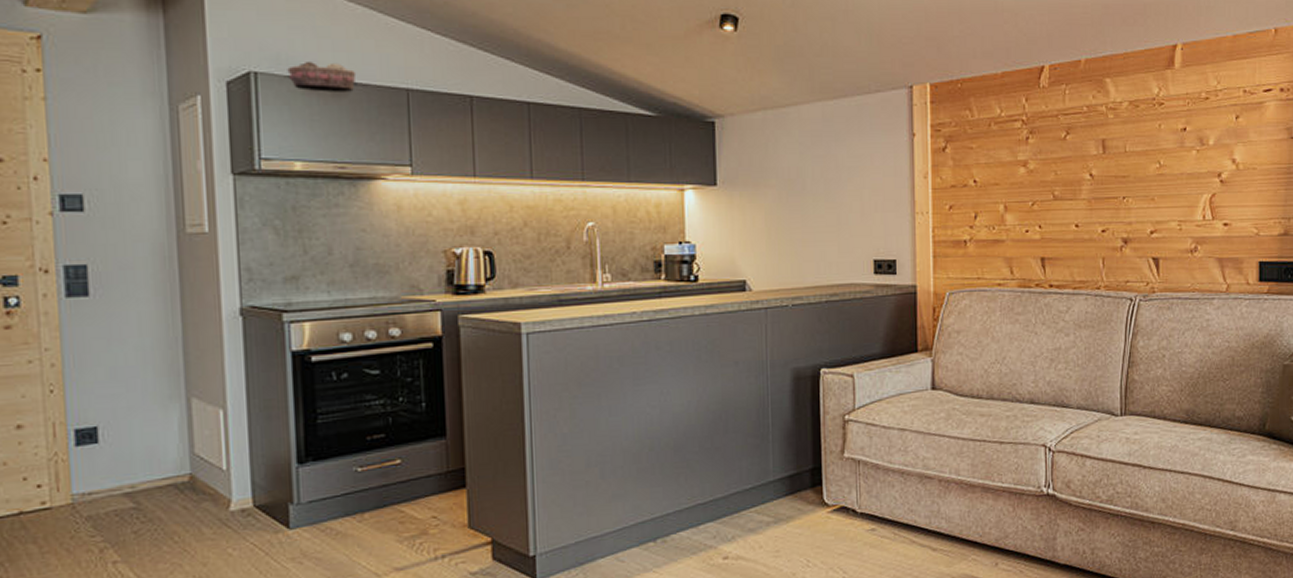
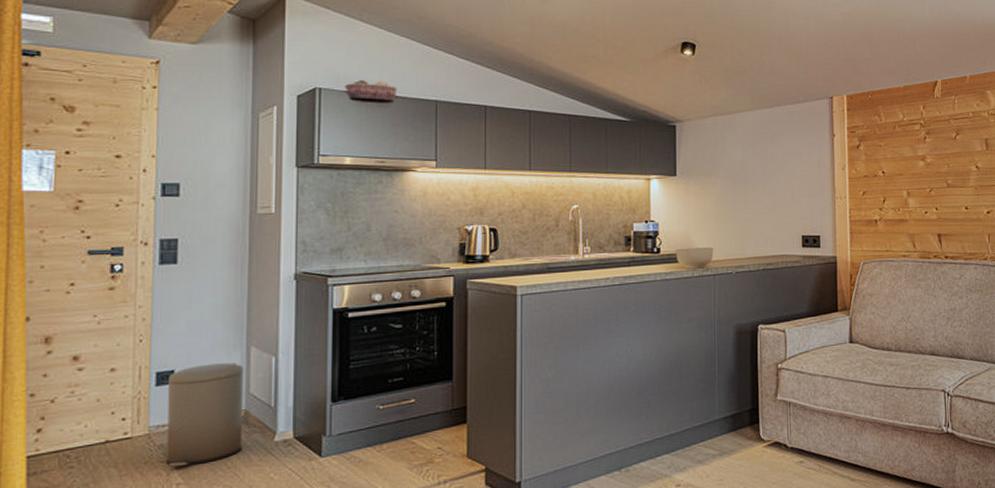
pedal bin: none [89,417,191,542] -> present [166,363,244,467]
bowl: none [717,274,765,303] -> present [676,247,714,270]

